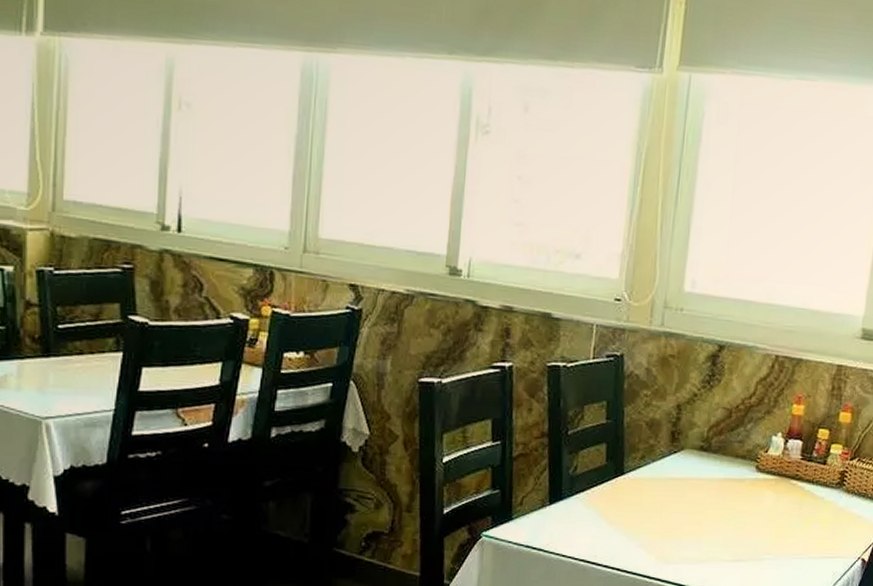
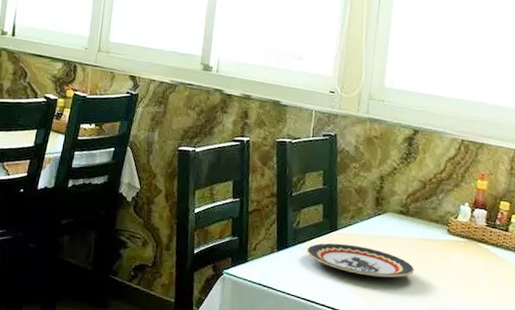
plate: none [585,490,716,529] -> present [306,243,415,278]

